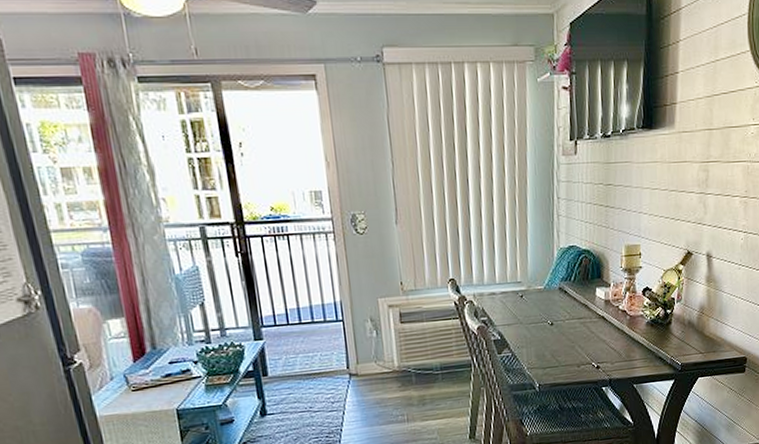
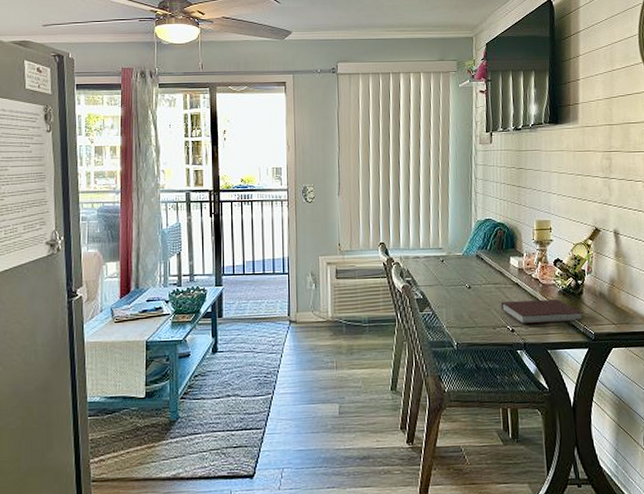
notebook: none [585,331,671,360] -> present [501,299,583,324]

